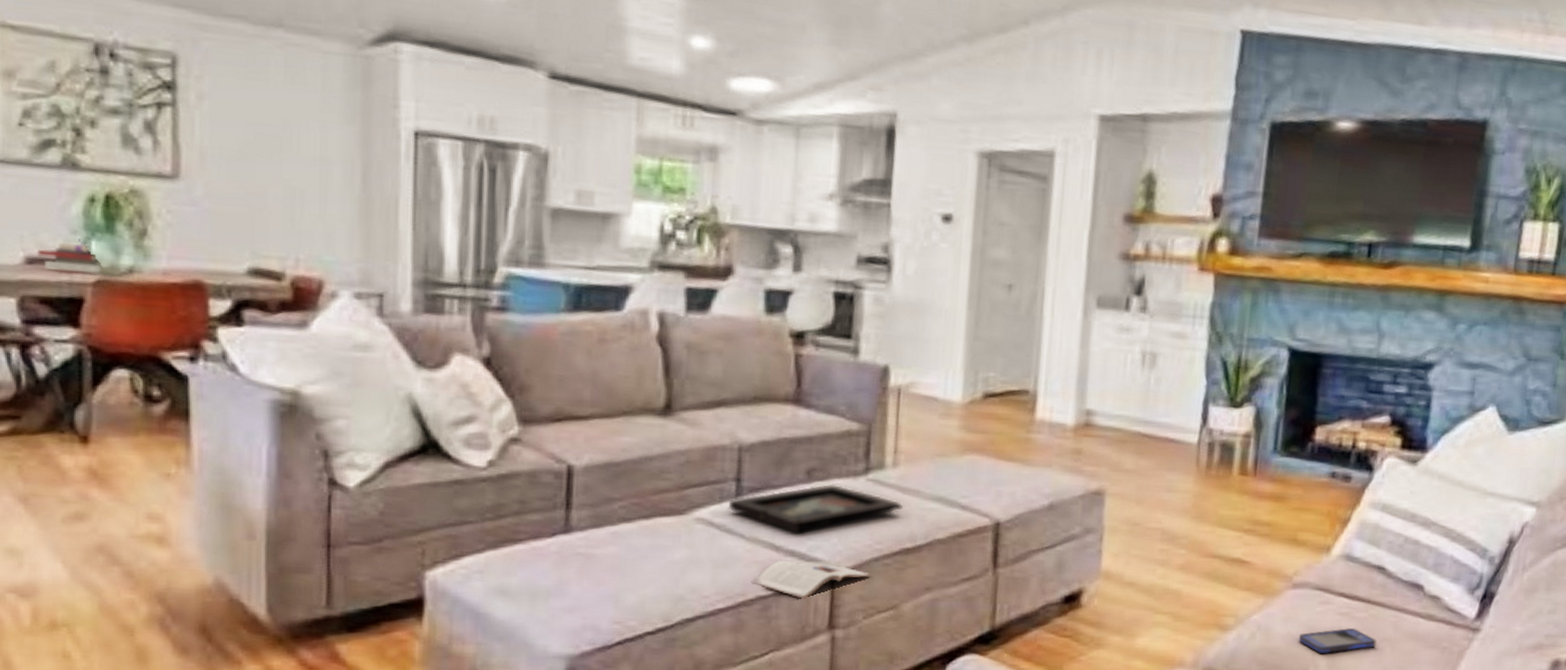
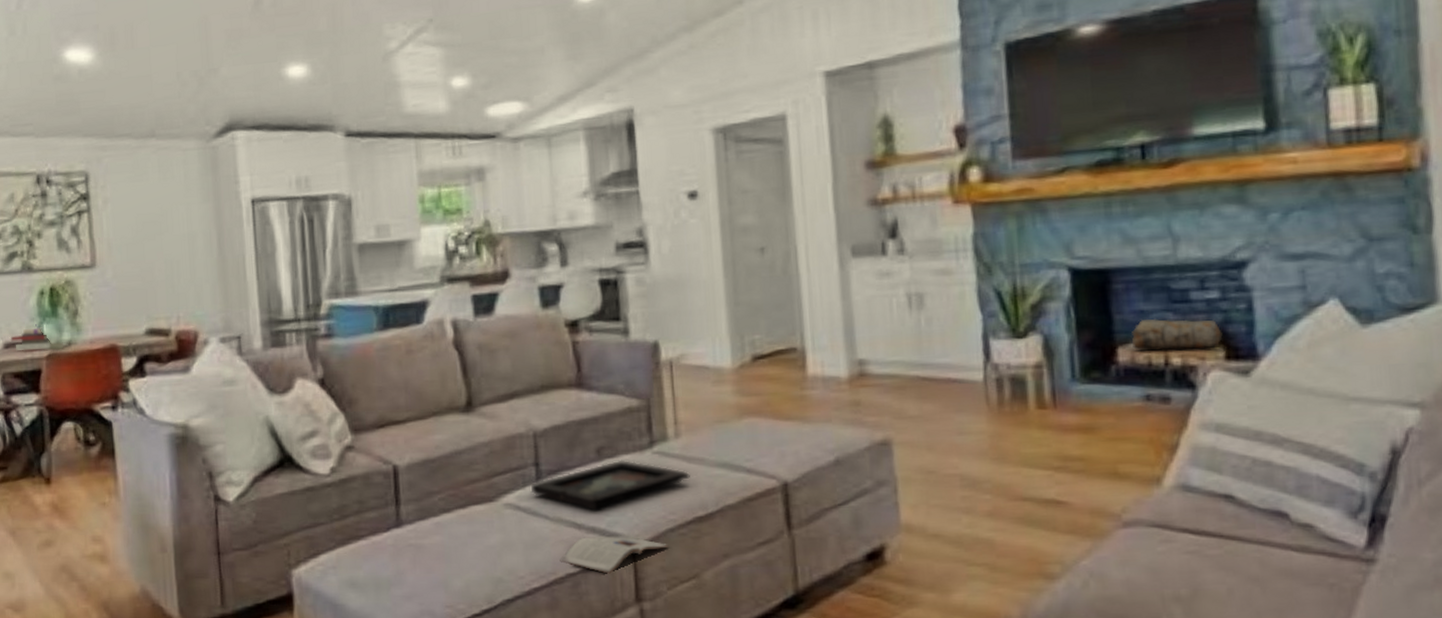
mobile phone: present [1299,627,1377,654] -> none [1142,567,1241,600]
decorative log: none [1329,404,1403,438] -> present [1132,318,1223,351]

